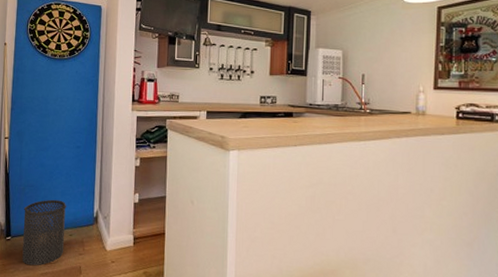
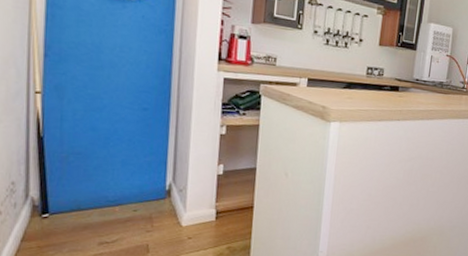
trash can: present [22,199,67,266] -> none [66,169,130,246]

